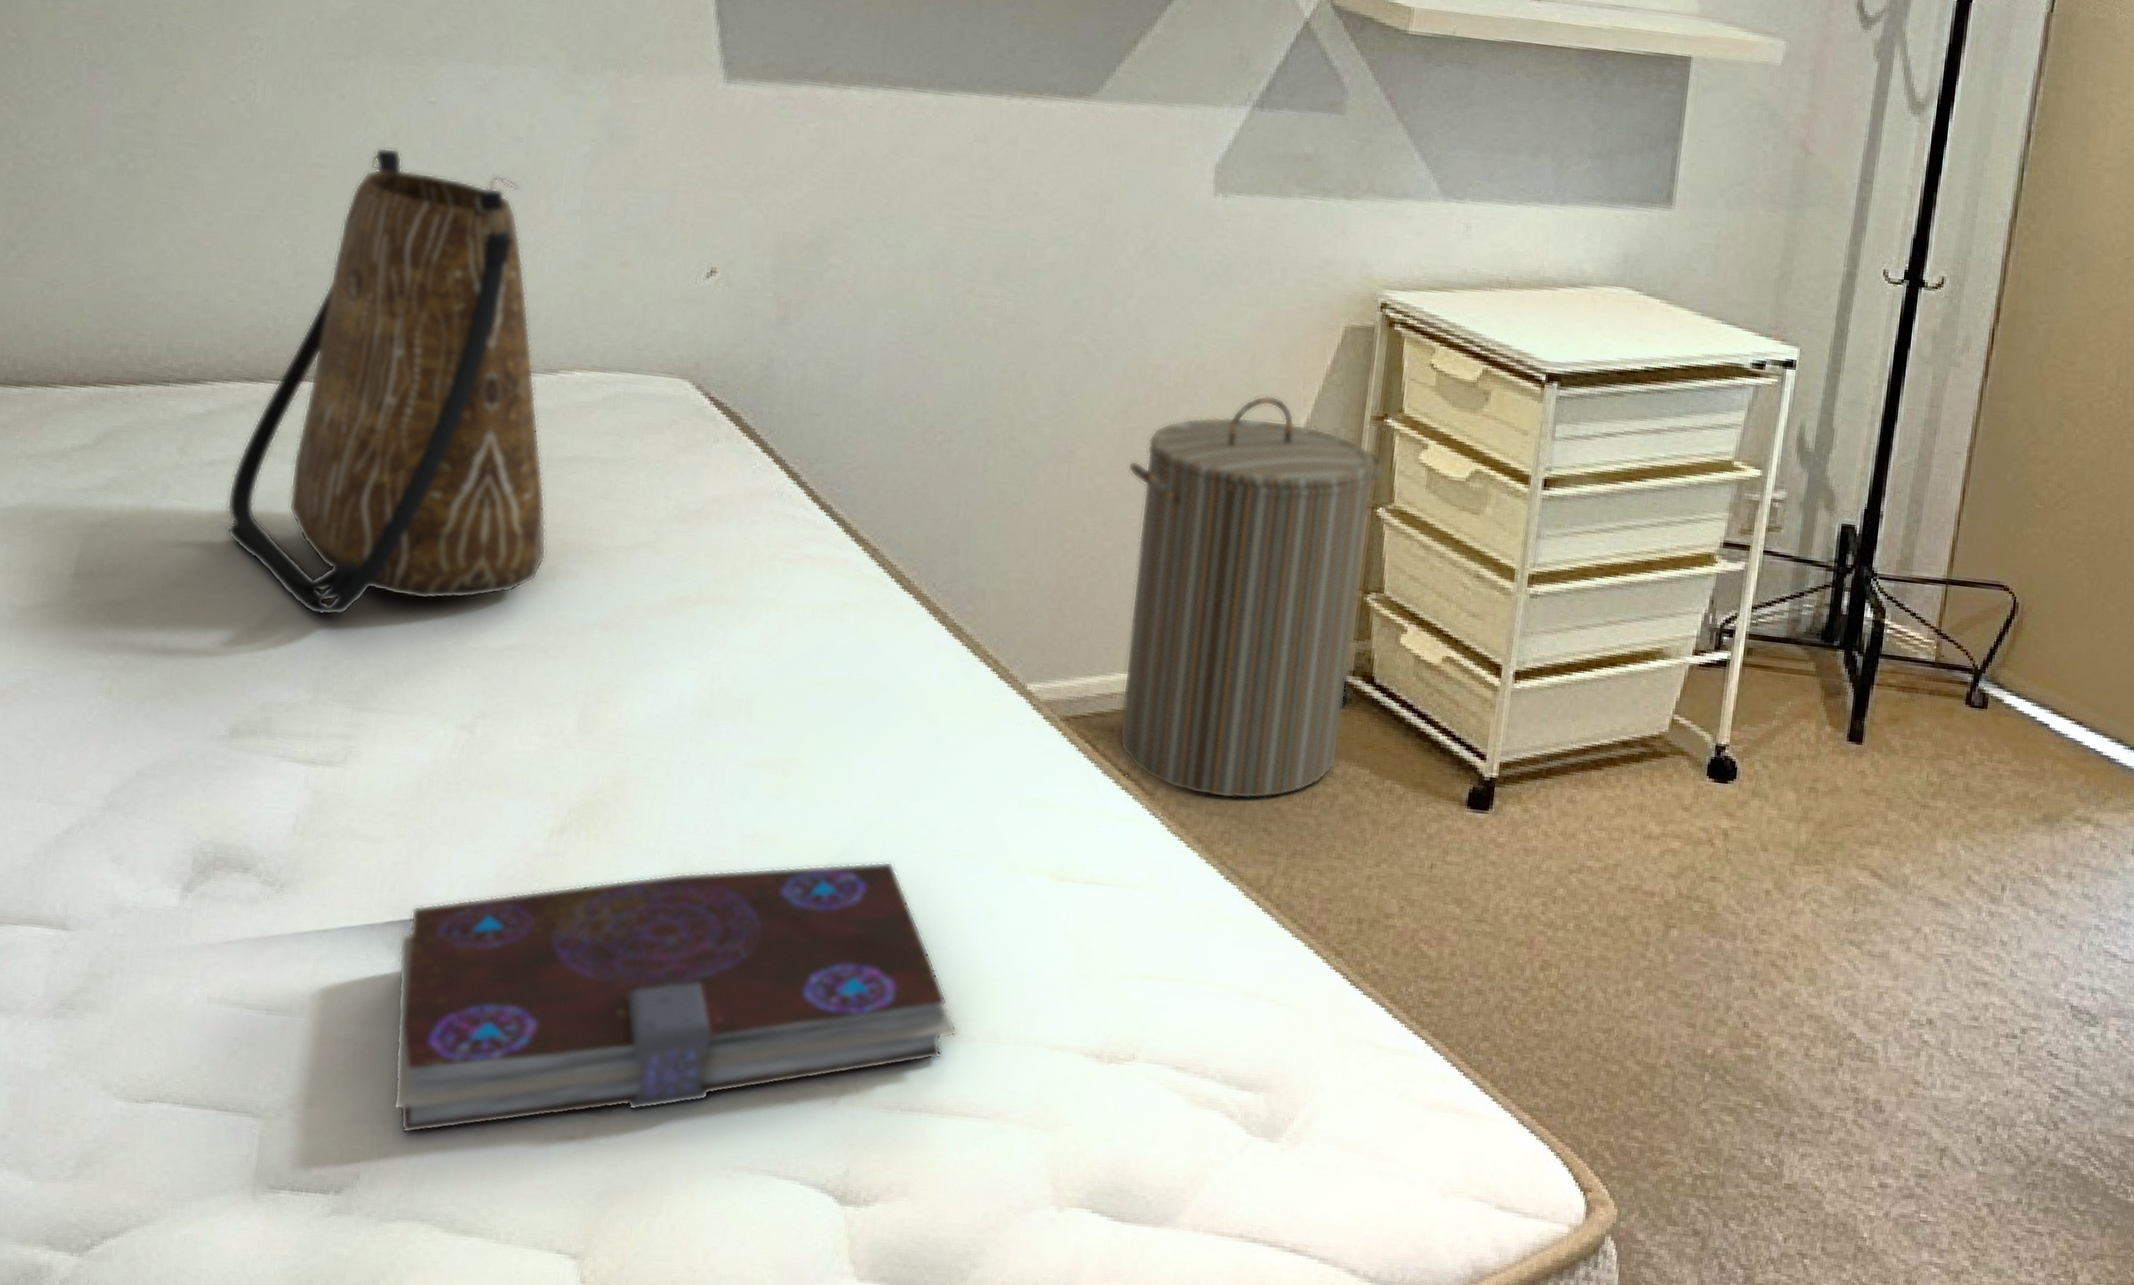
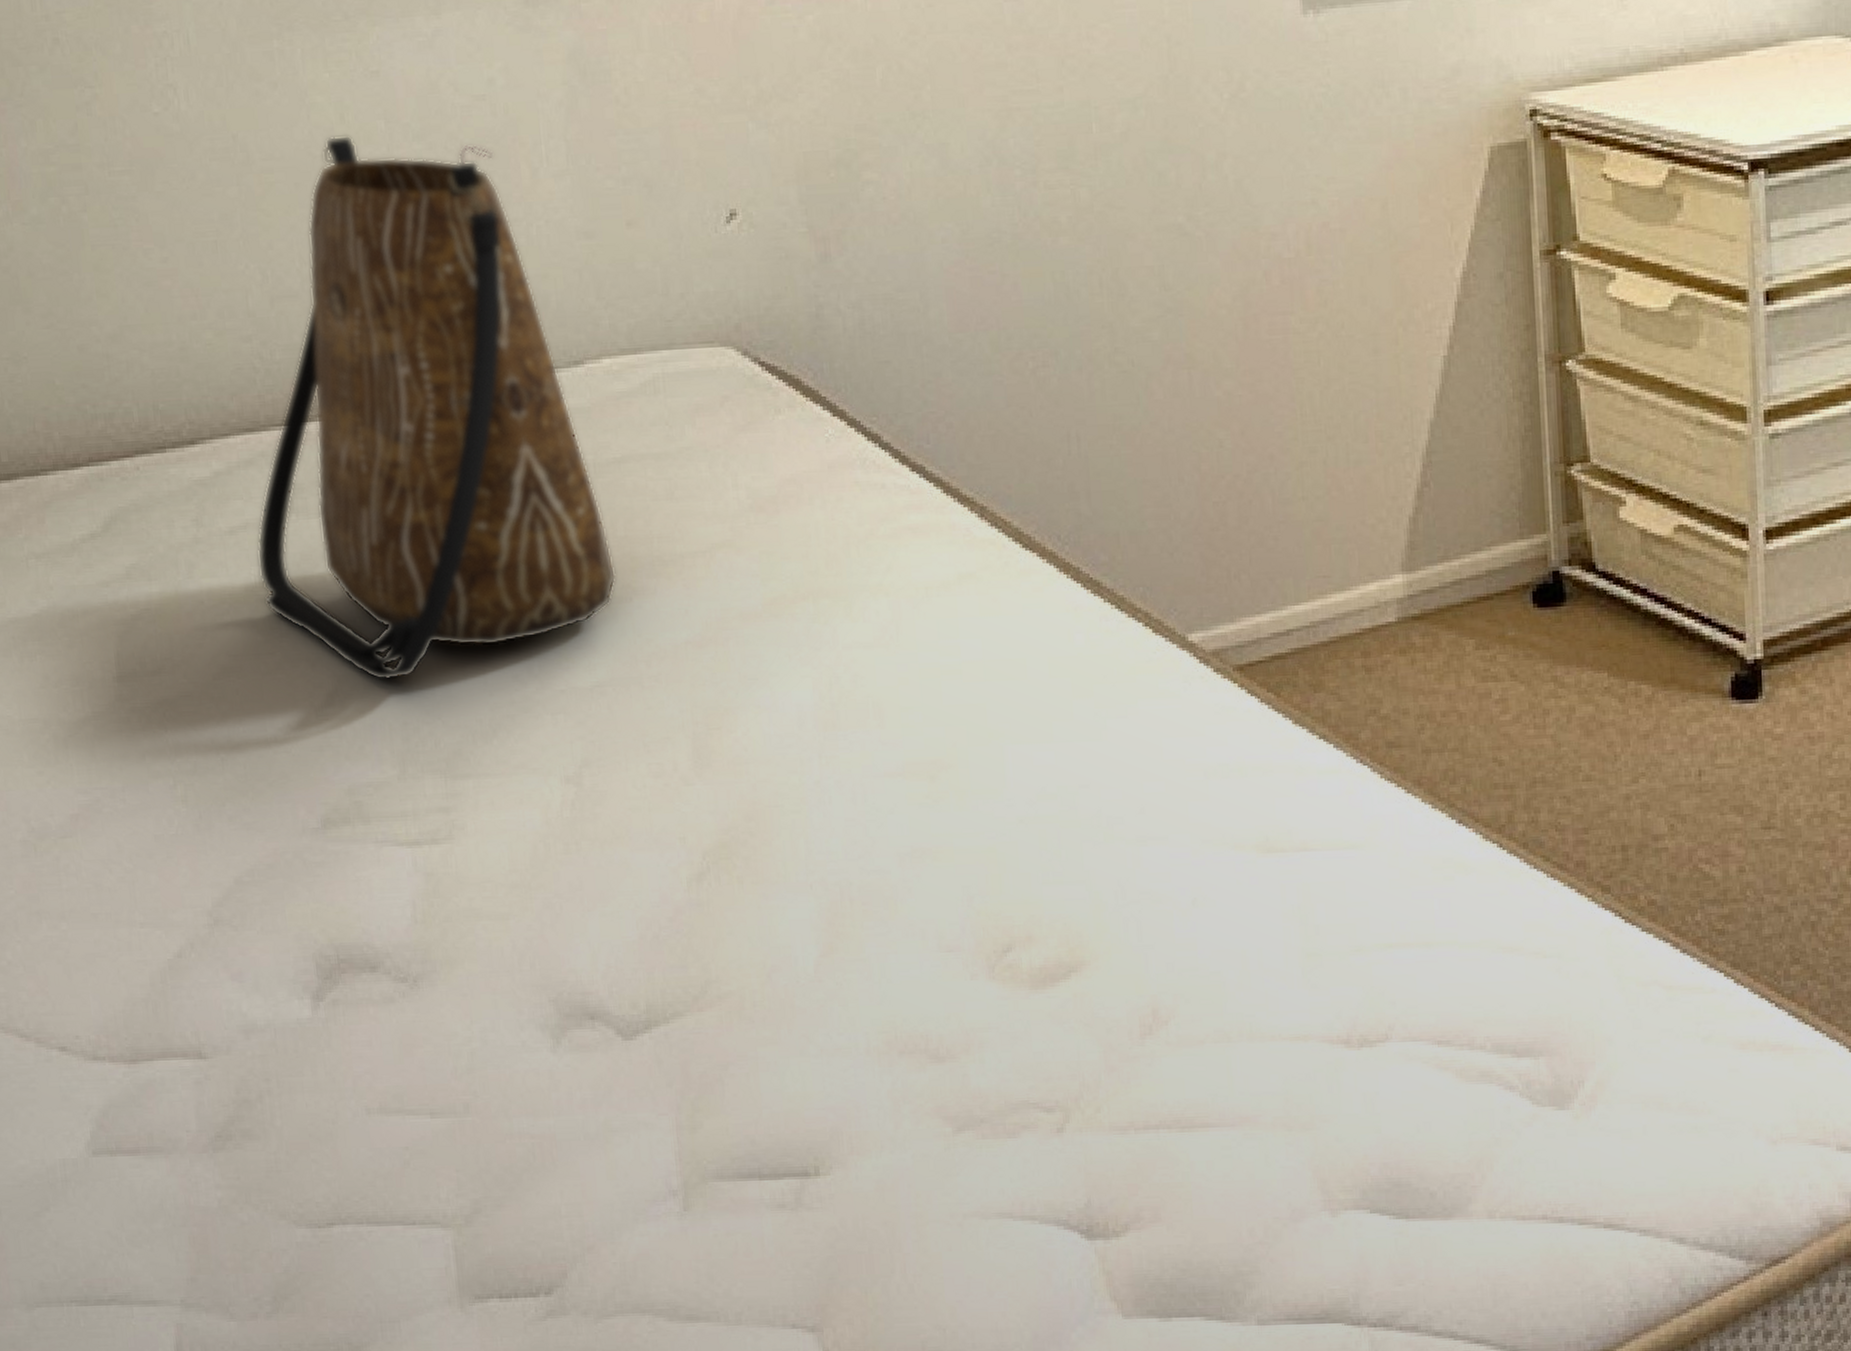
book: present [392,861,959,1134] -> none [553,859,1183,1224]
laundry hamper: present [1118,395,1384,800] -> none [1258,247,1567,732]

